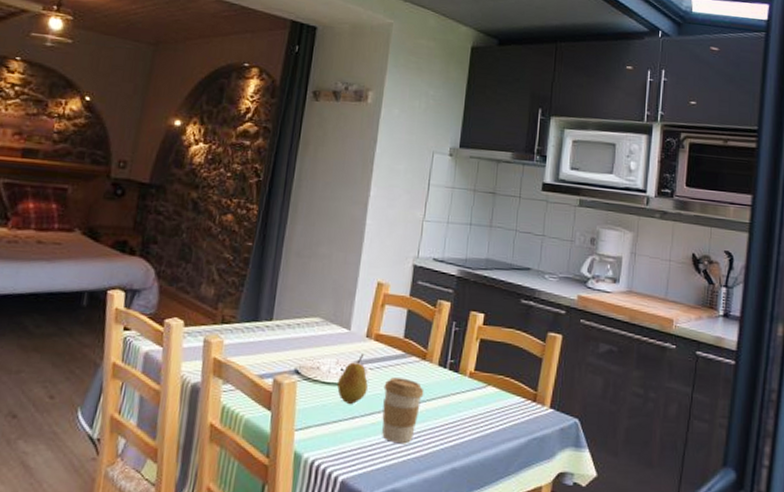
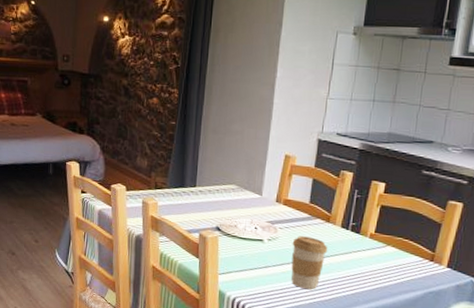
fruit: present [337,354,368,405] -> none [252,216,278,257]

